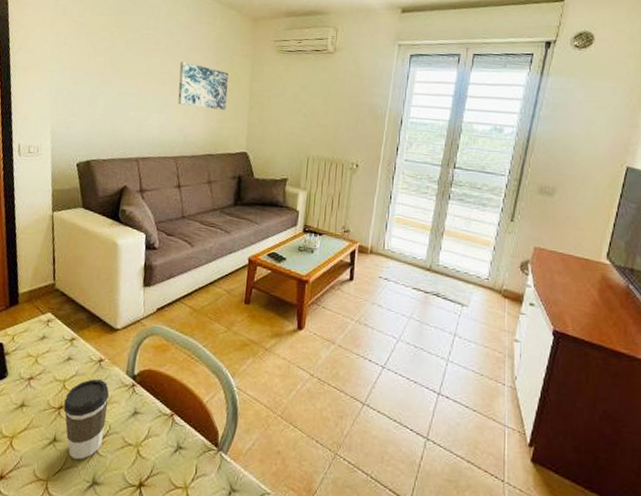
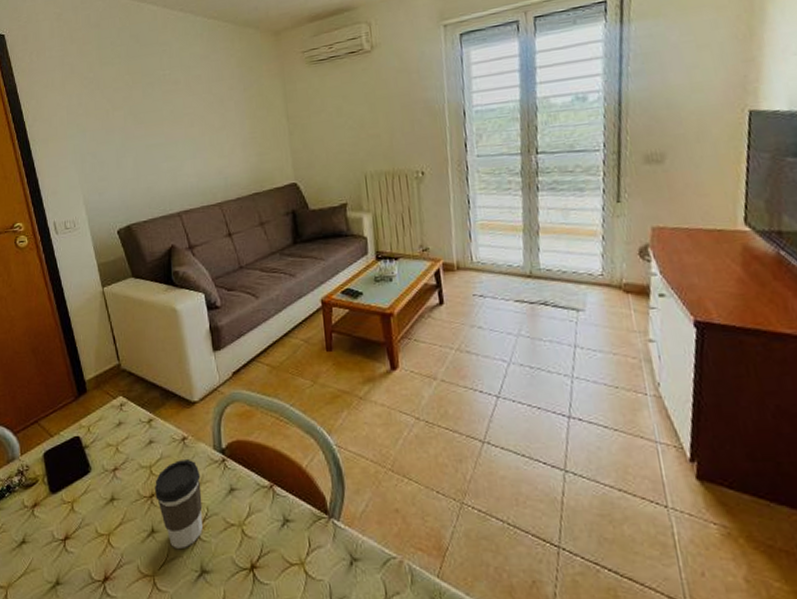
wall art: present [177,61,229,110] -> none [204,96,264,145]

